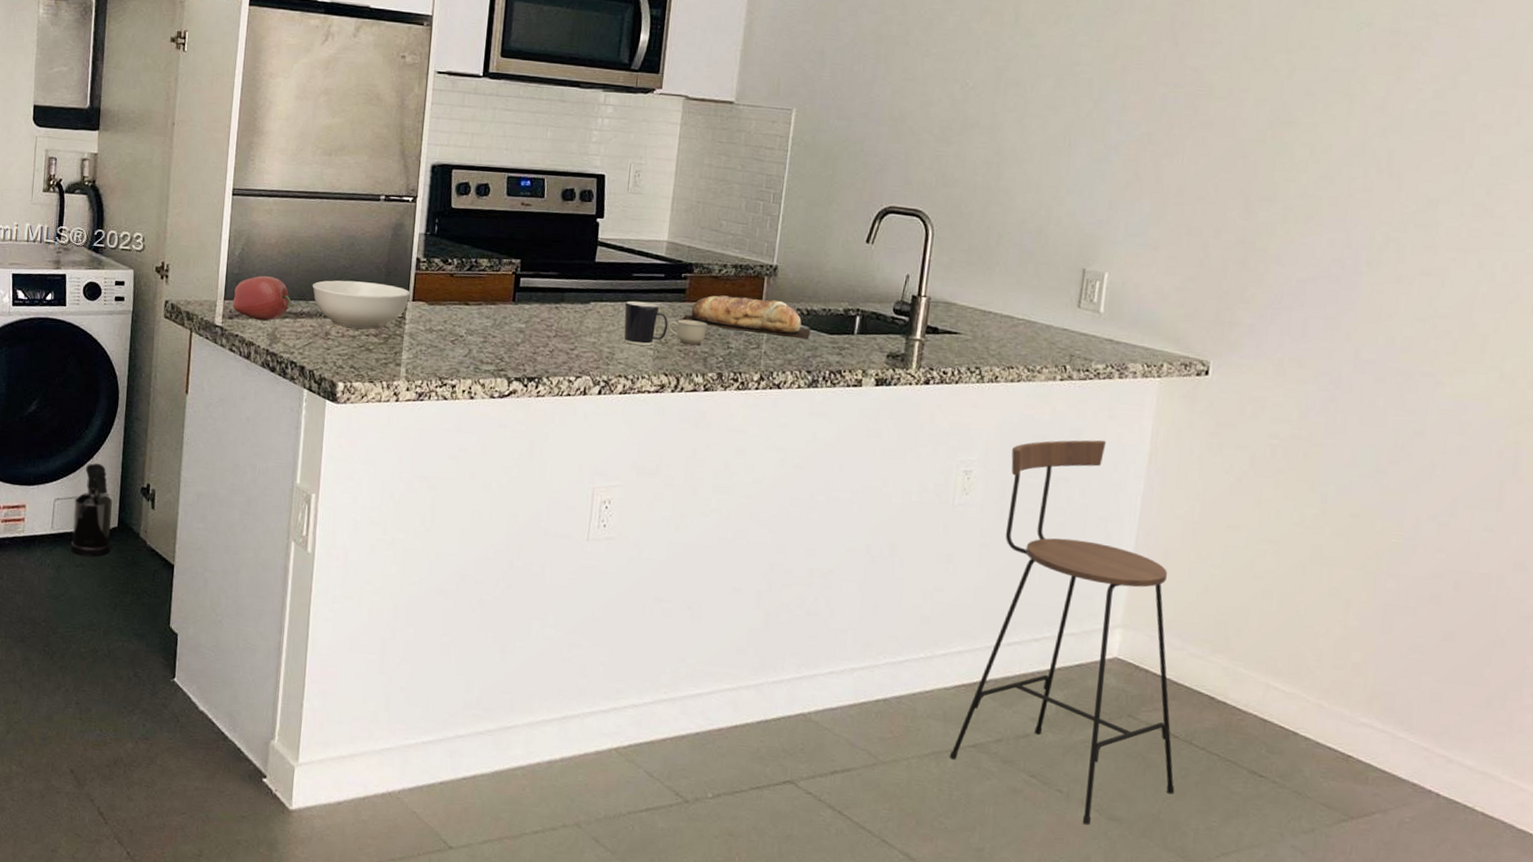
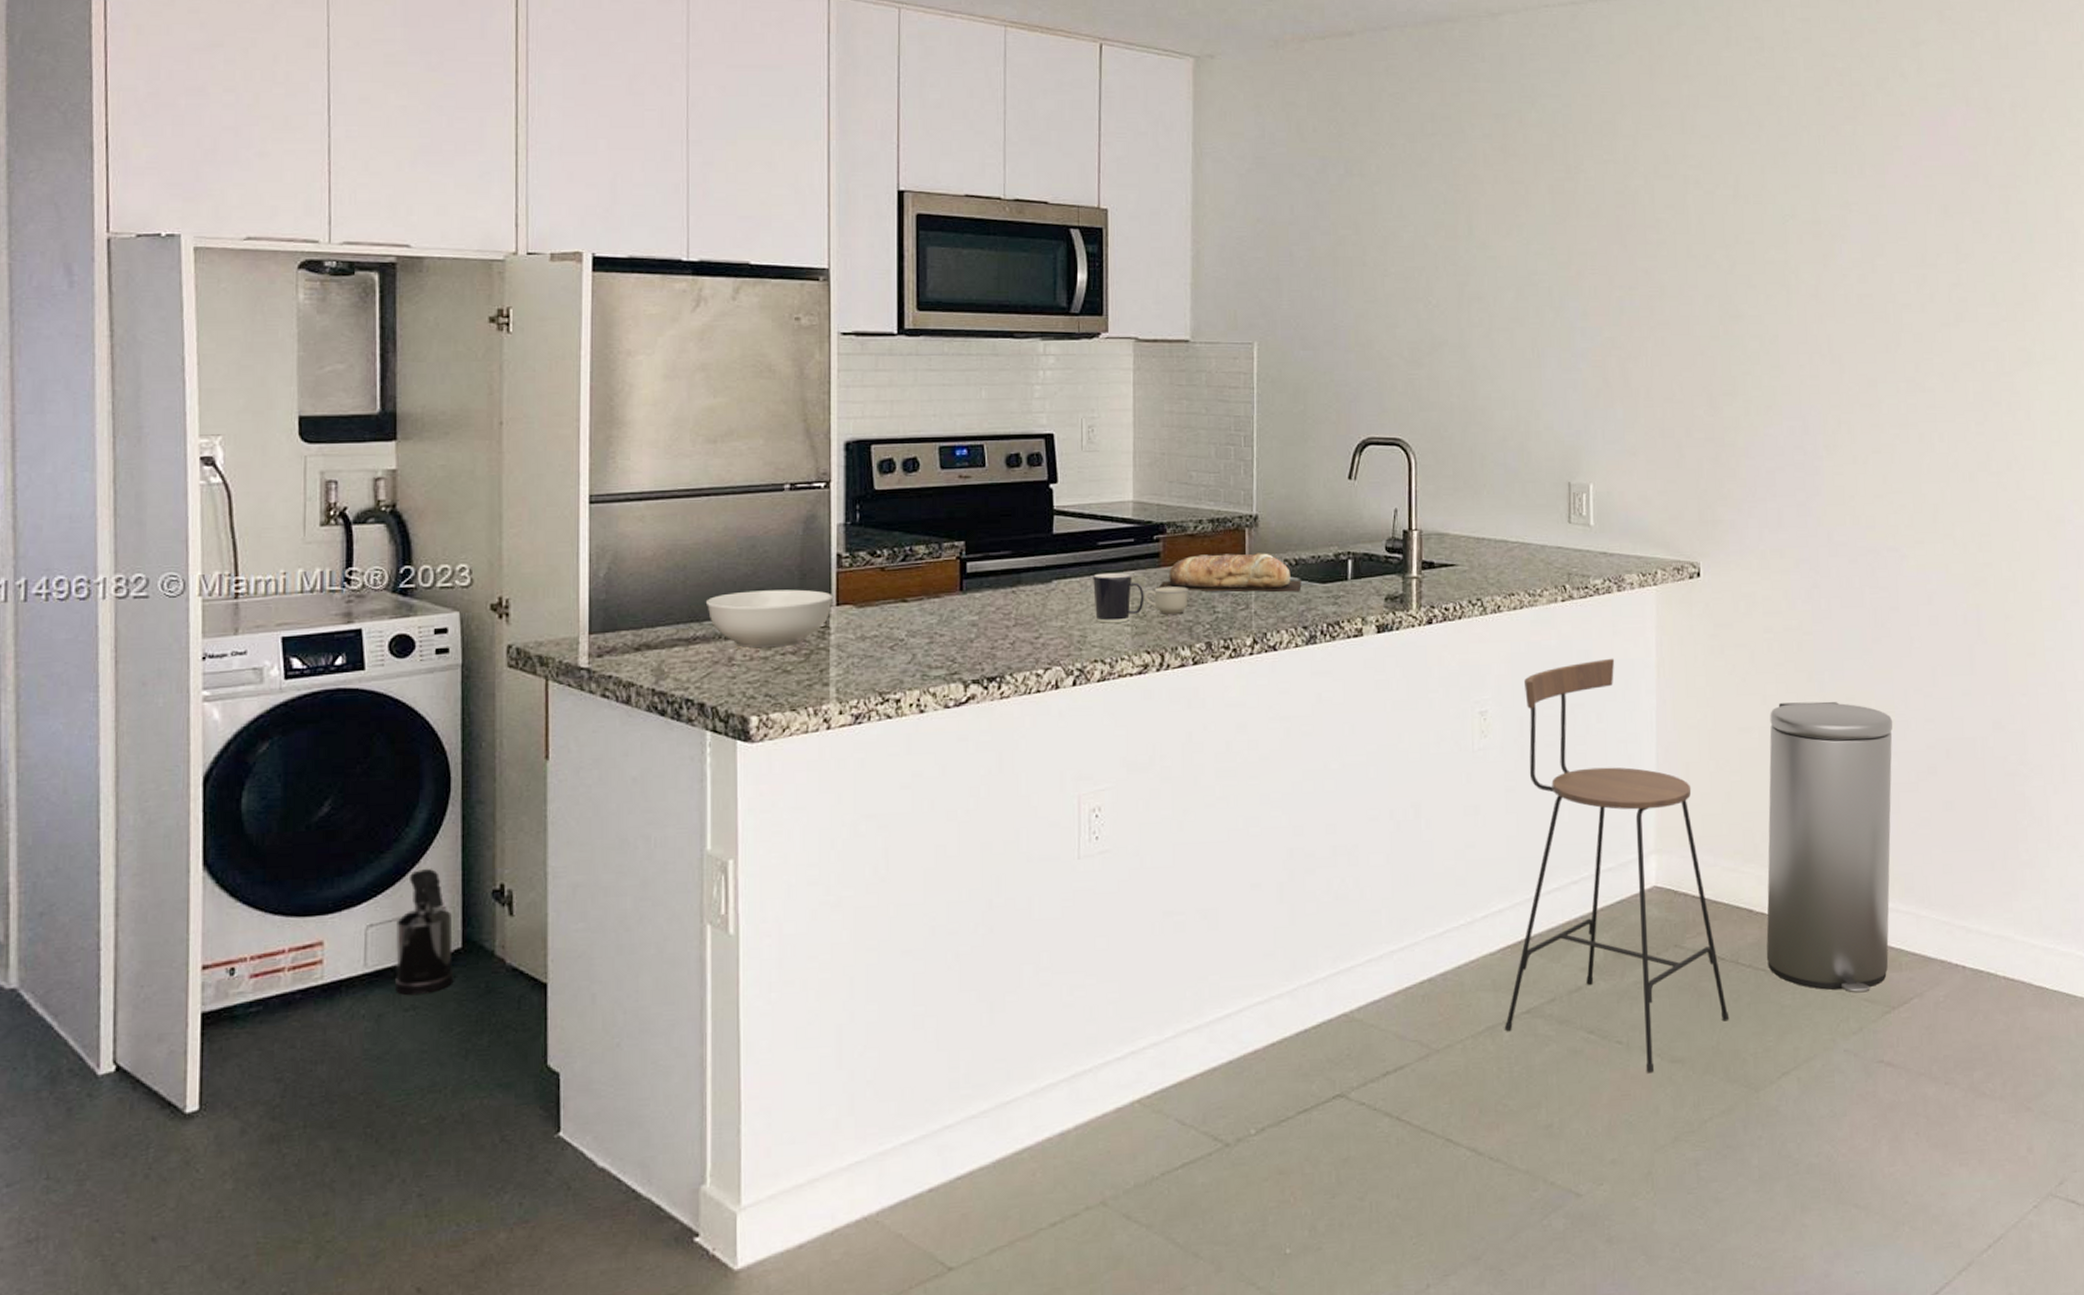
fruit: present [232,275,293,321] -> none [601,597,683,654]
pedal bin: none [1222,508,1399,798] -> present [1766,701,1893,993]

